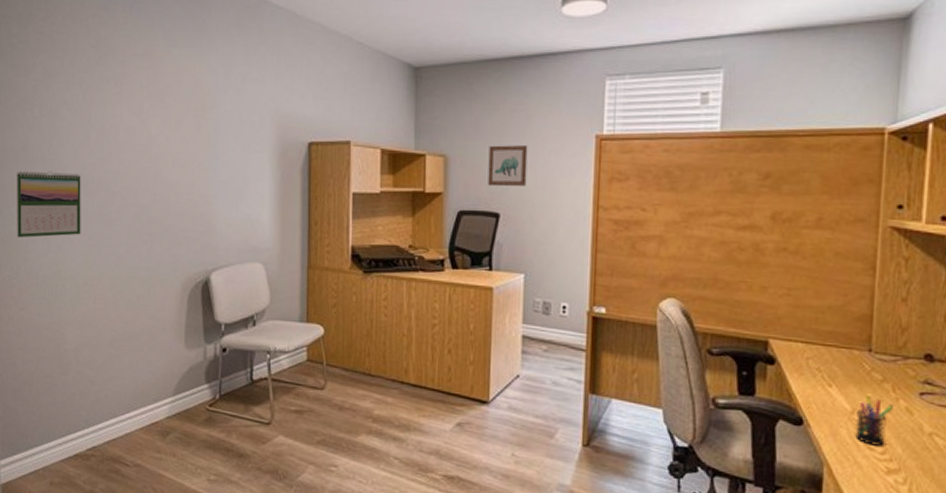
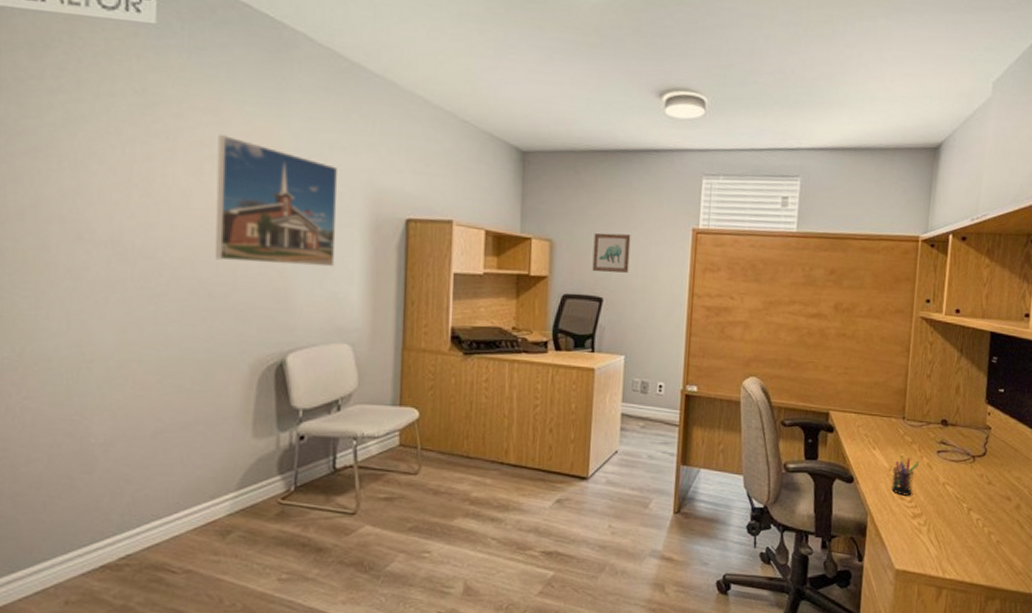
calendar: present [17,171,81,238] -> none [21,232,117,313]
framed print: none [152,77,250,191] -> present [214,135,339,267]

